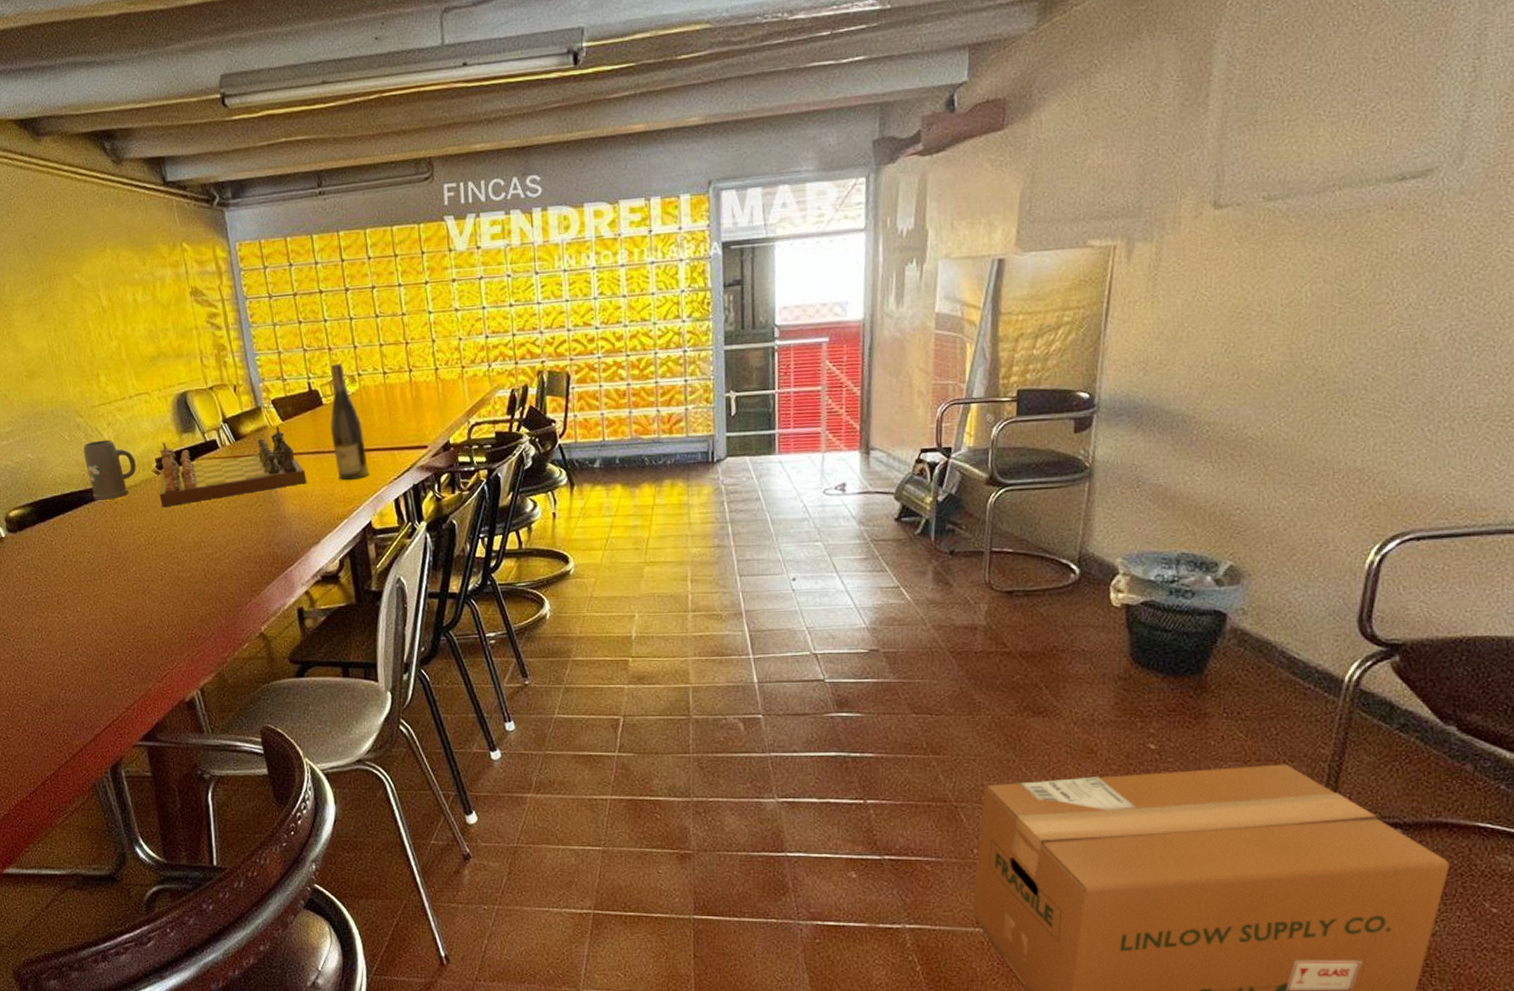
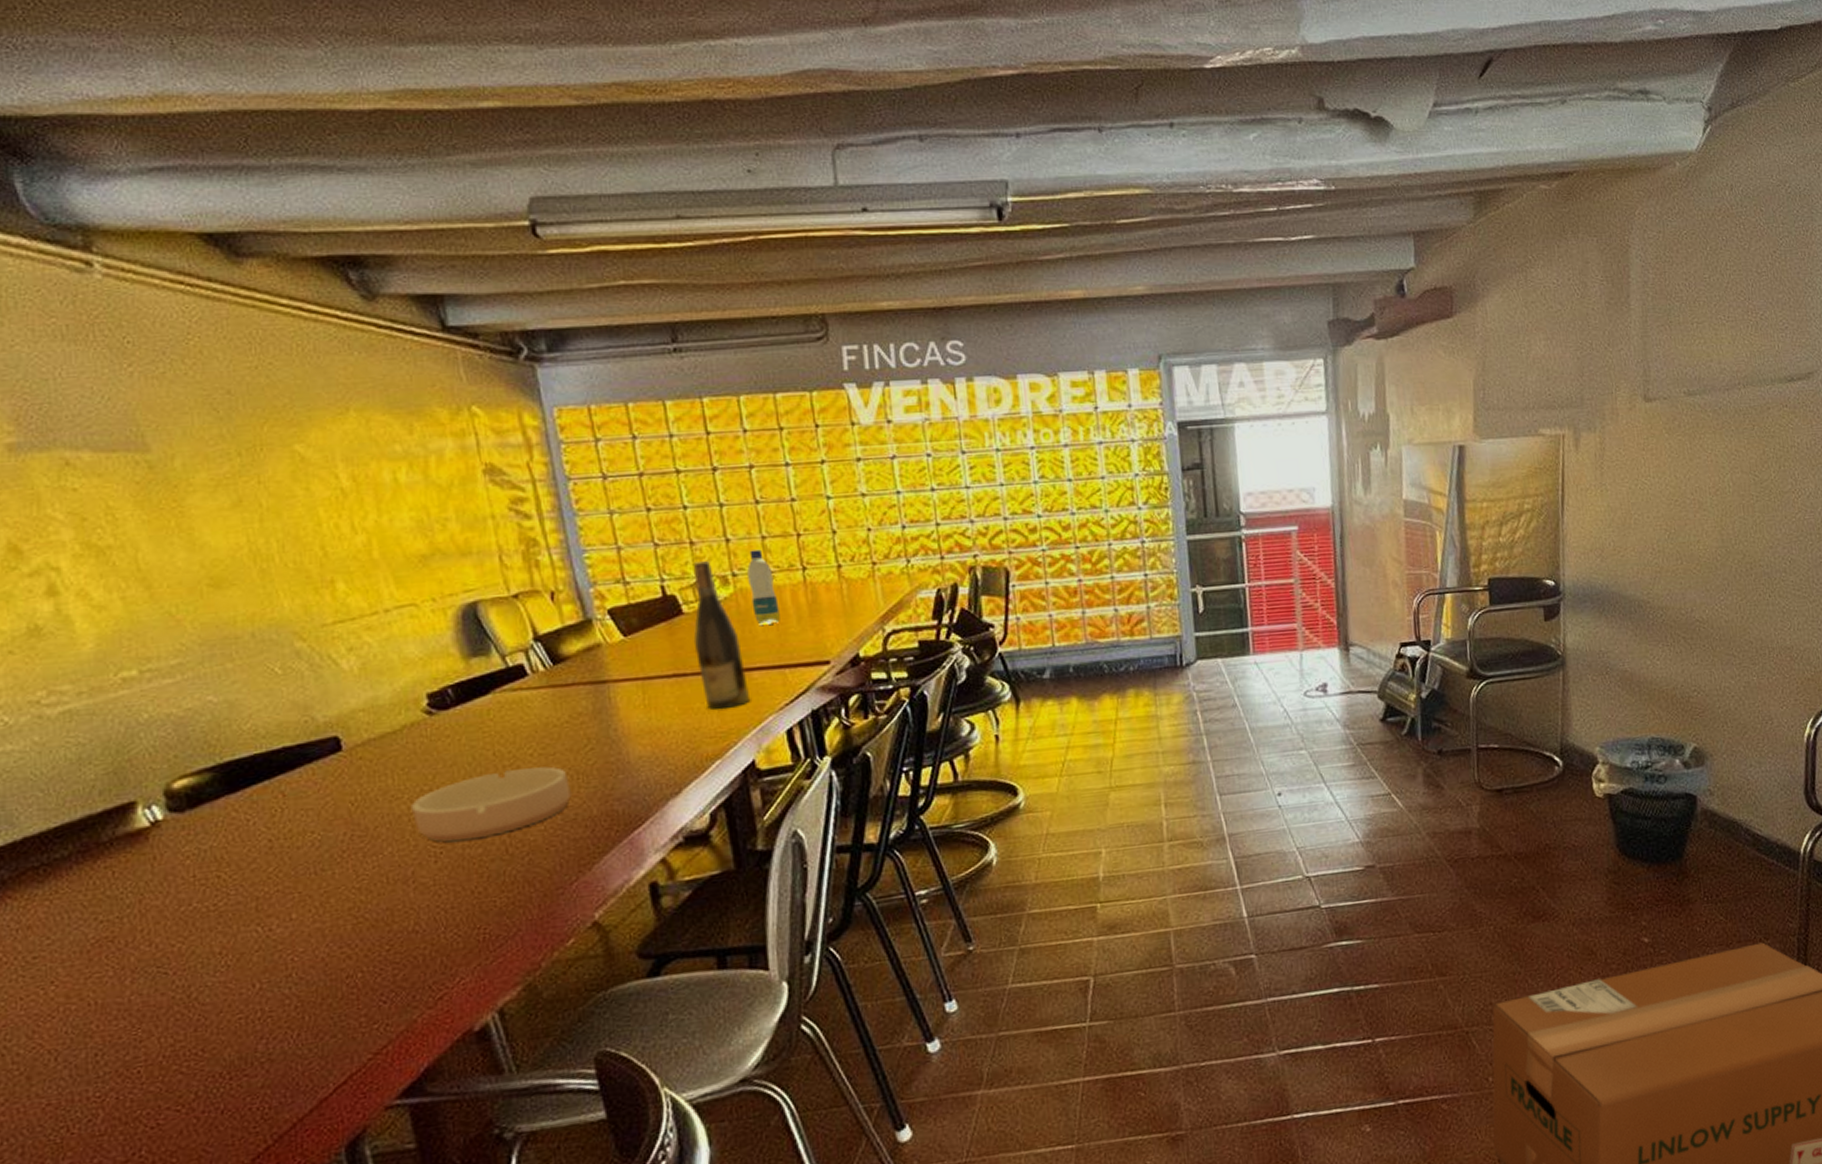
beer mug: present [83,439,136,502] -> none [306,670,395,758]
ashtray: none [147,516,247,567] -> present [412,766,571,842]
chess set: present [159,425,307,508] -> none [432,642,661,761]
bottle: none [369,354,392,416] -> present [747,549,780,626]

